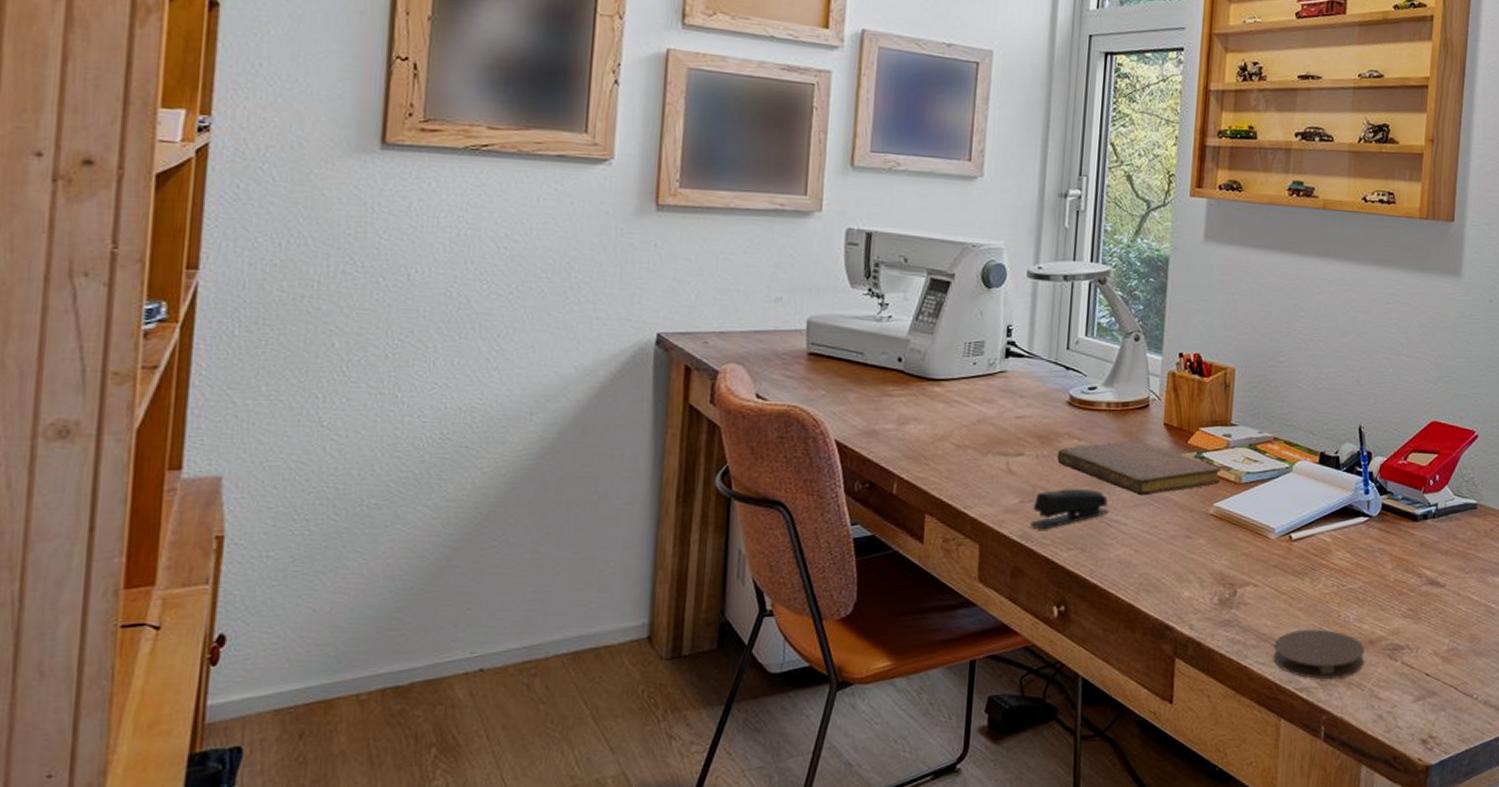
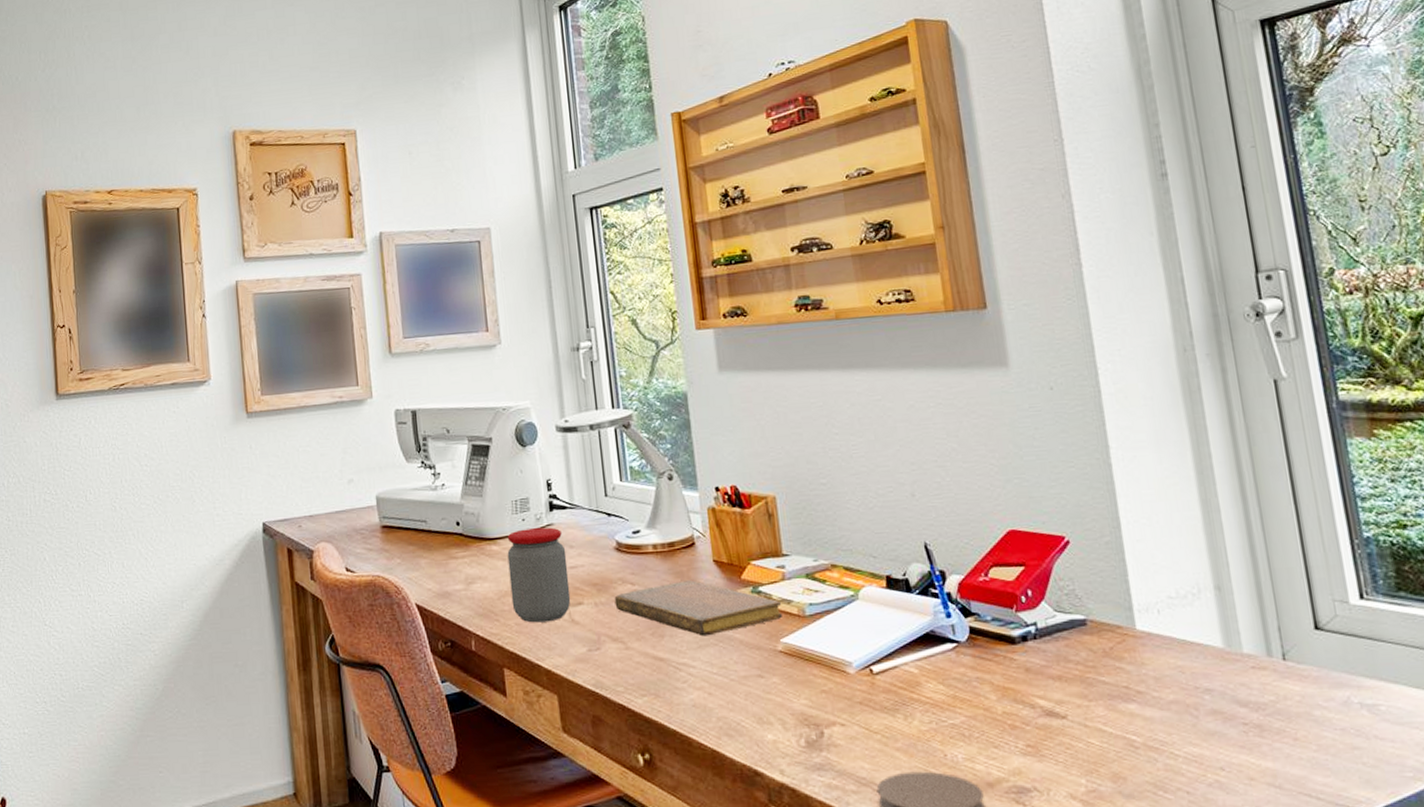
jar: none [946,373,1015,470] -> present [507,527,571,623]
stapler: present [1030,489,1110,530] -> none [600,633,676,677]

